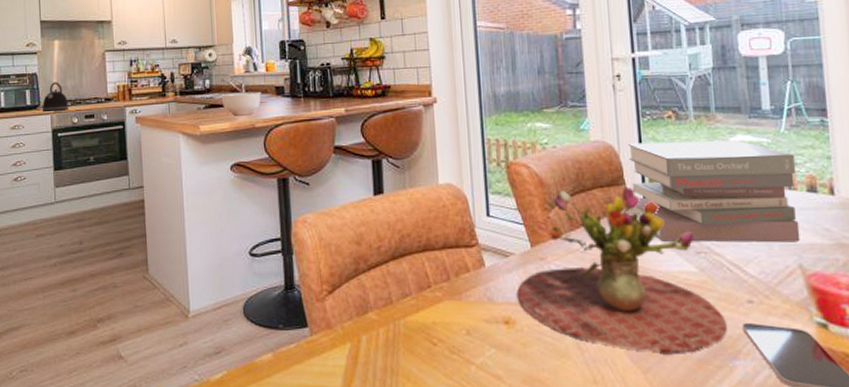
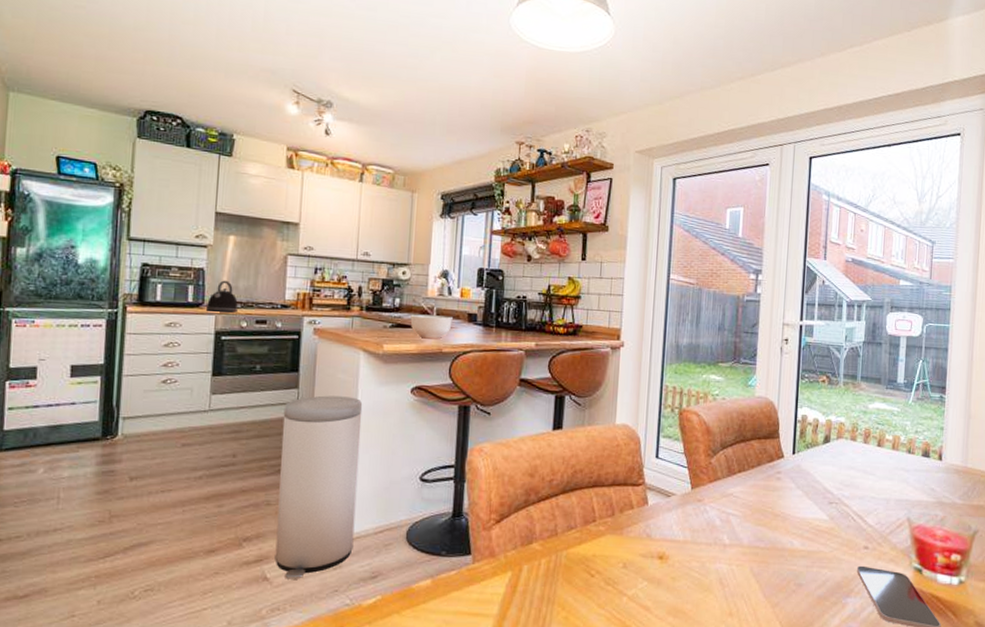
pedal bin: none [118,179,195,357] -> present [275,395,363,579]
flower arrangement: present [517,186,727,353] -> none [673,439,845,590]
books: present [628,140,801,243] -> none [778,401,916,499]

